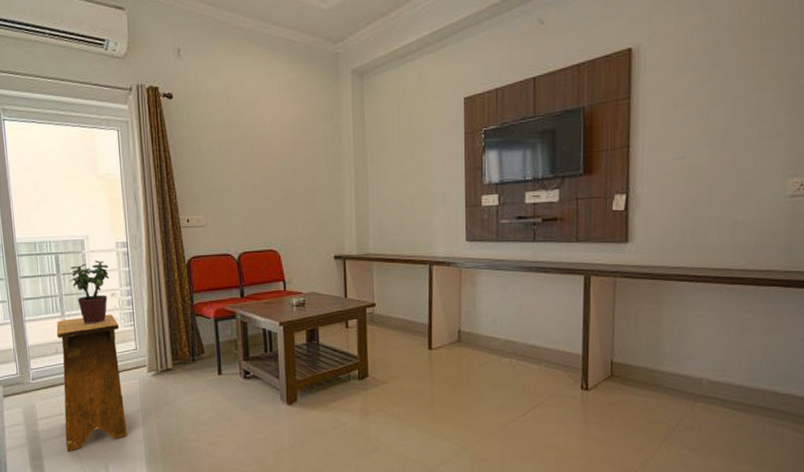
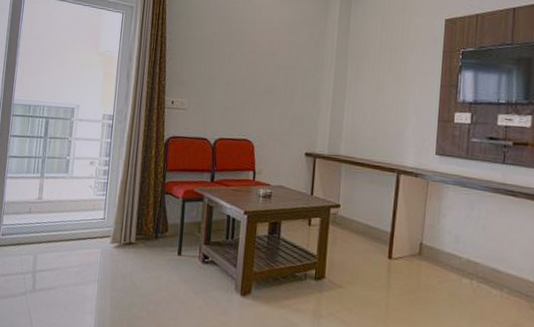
stool: present [56,314,127,452] -> none [20,181,92,313]
potted plant: present [69,260,110,324] -> none [53,128,93,189]

